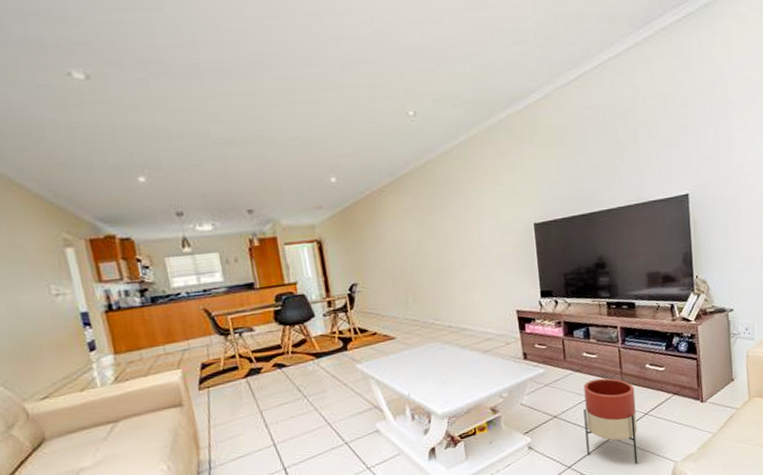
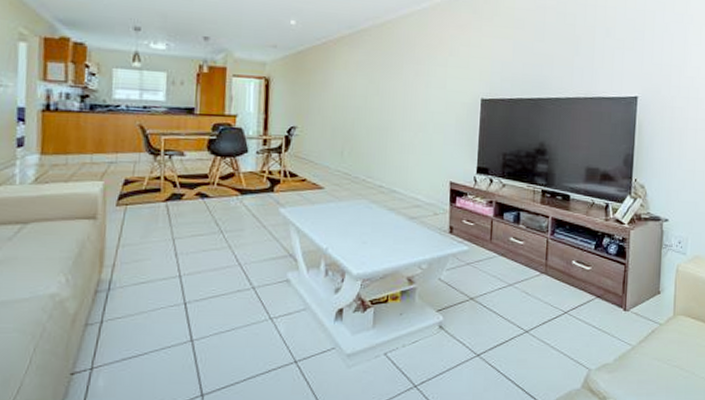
planter: present [583,378,638,465] -> none [499,266,557,365]

